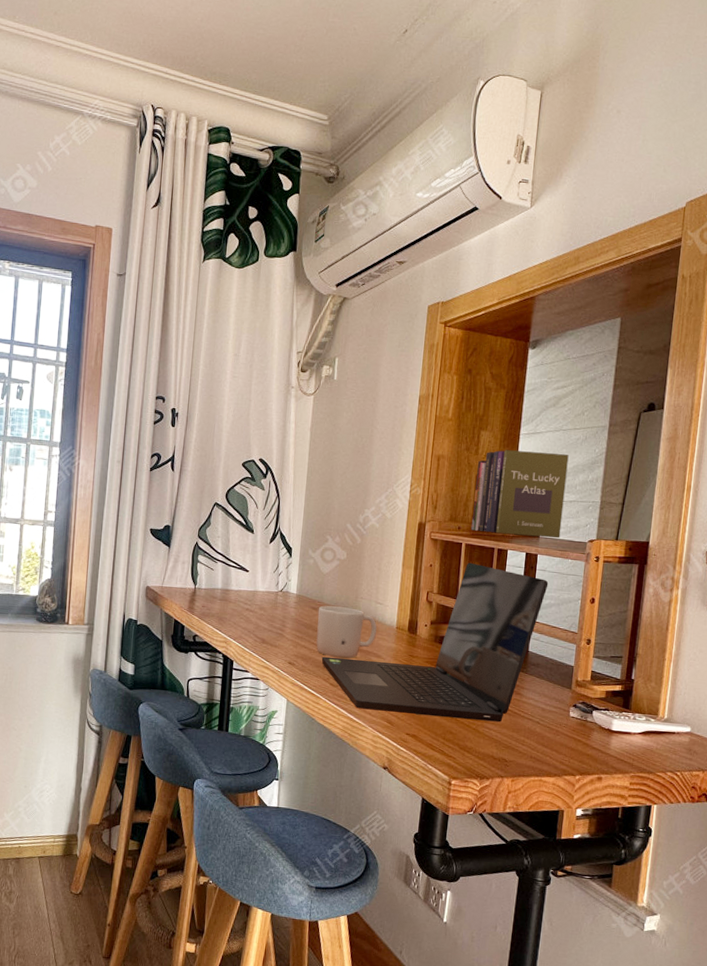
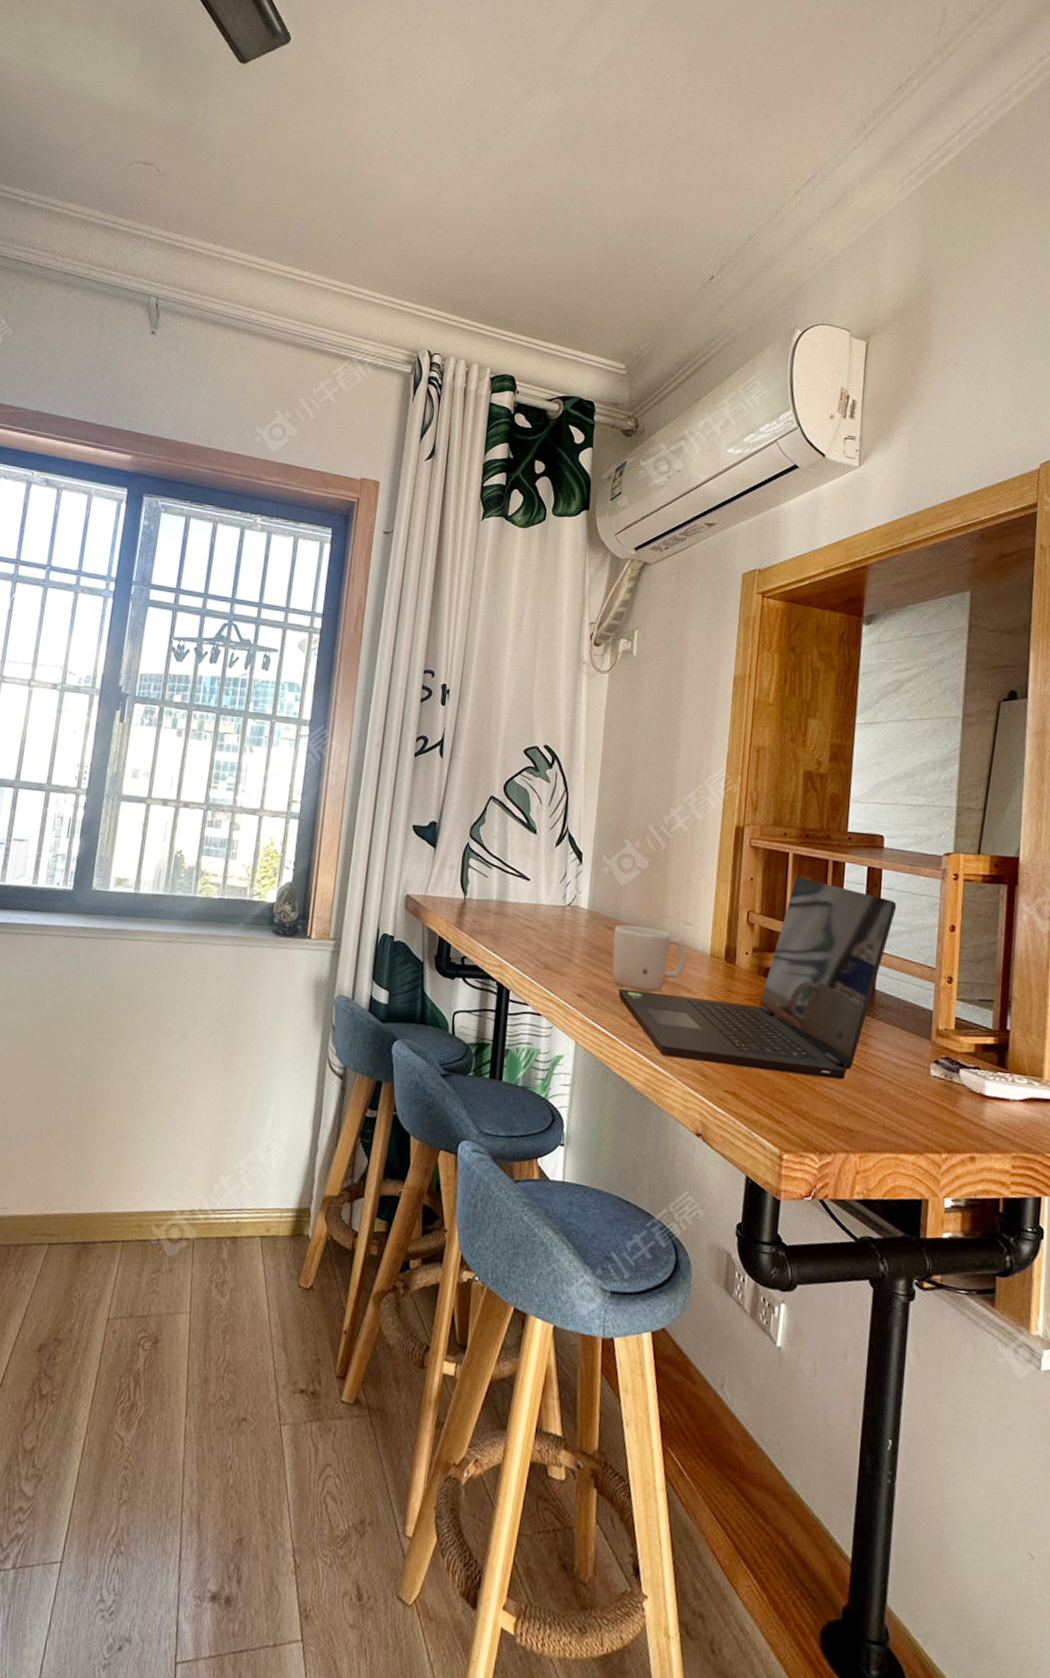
books: present [471,450,569,539] -> none [799,742,916,850]

